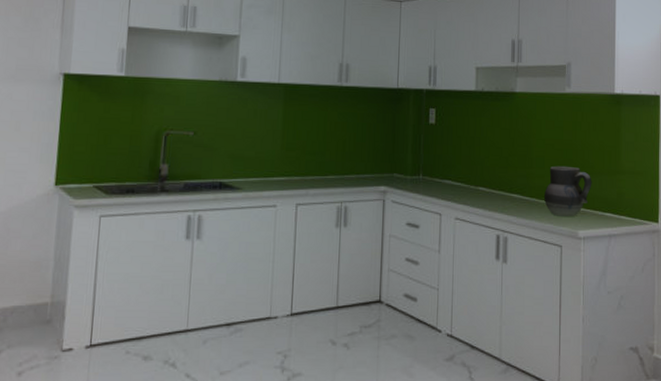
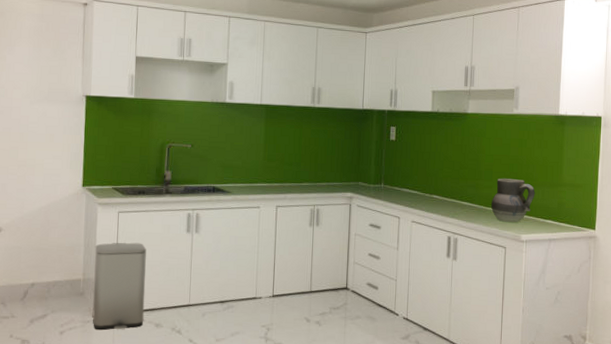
pedal bin: none [61,254,134,367] -> present [92,242,146,330]

